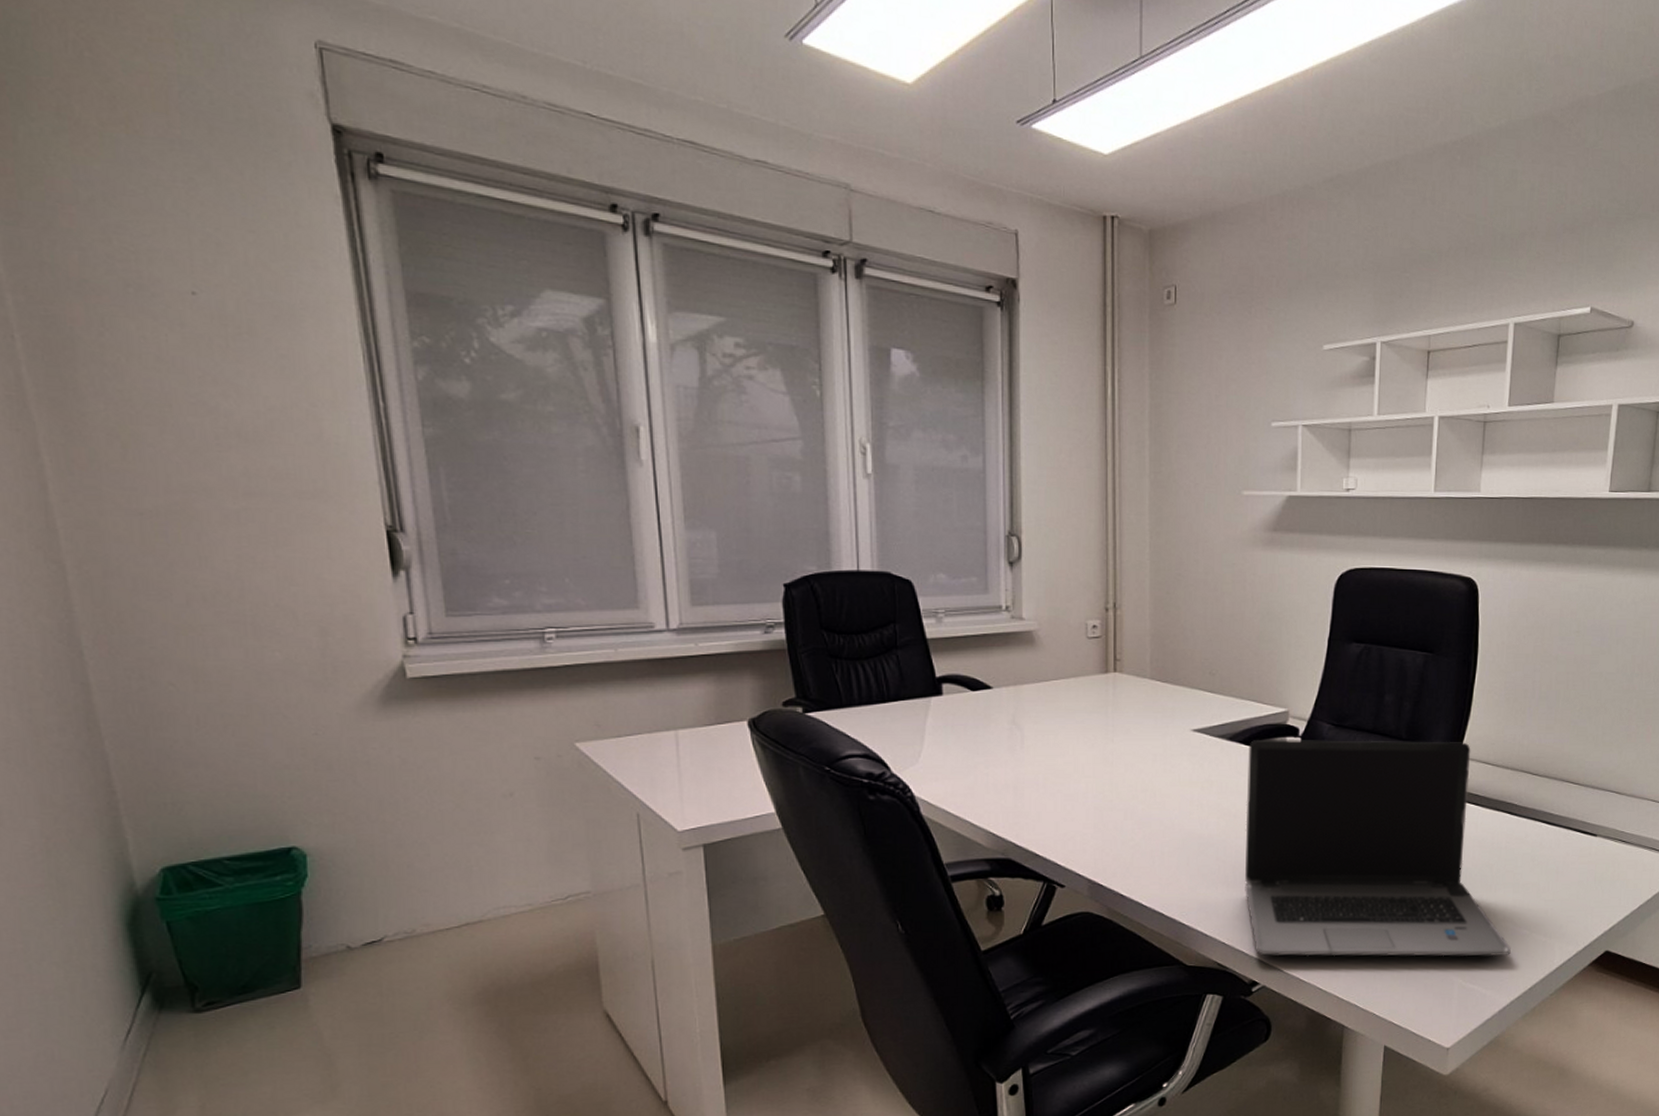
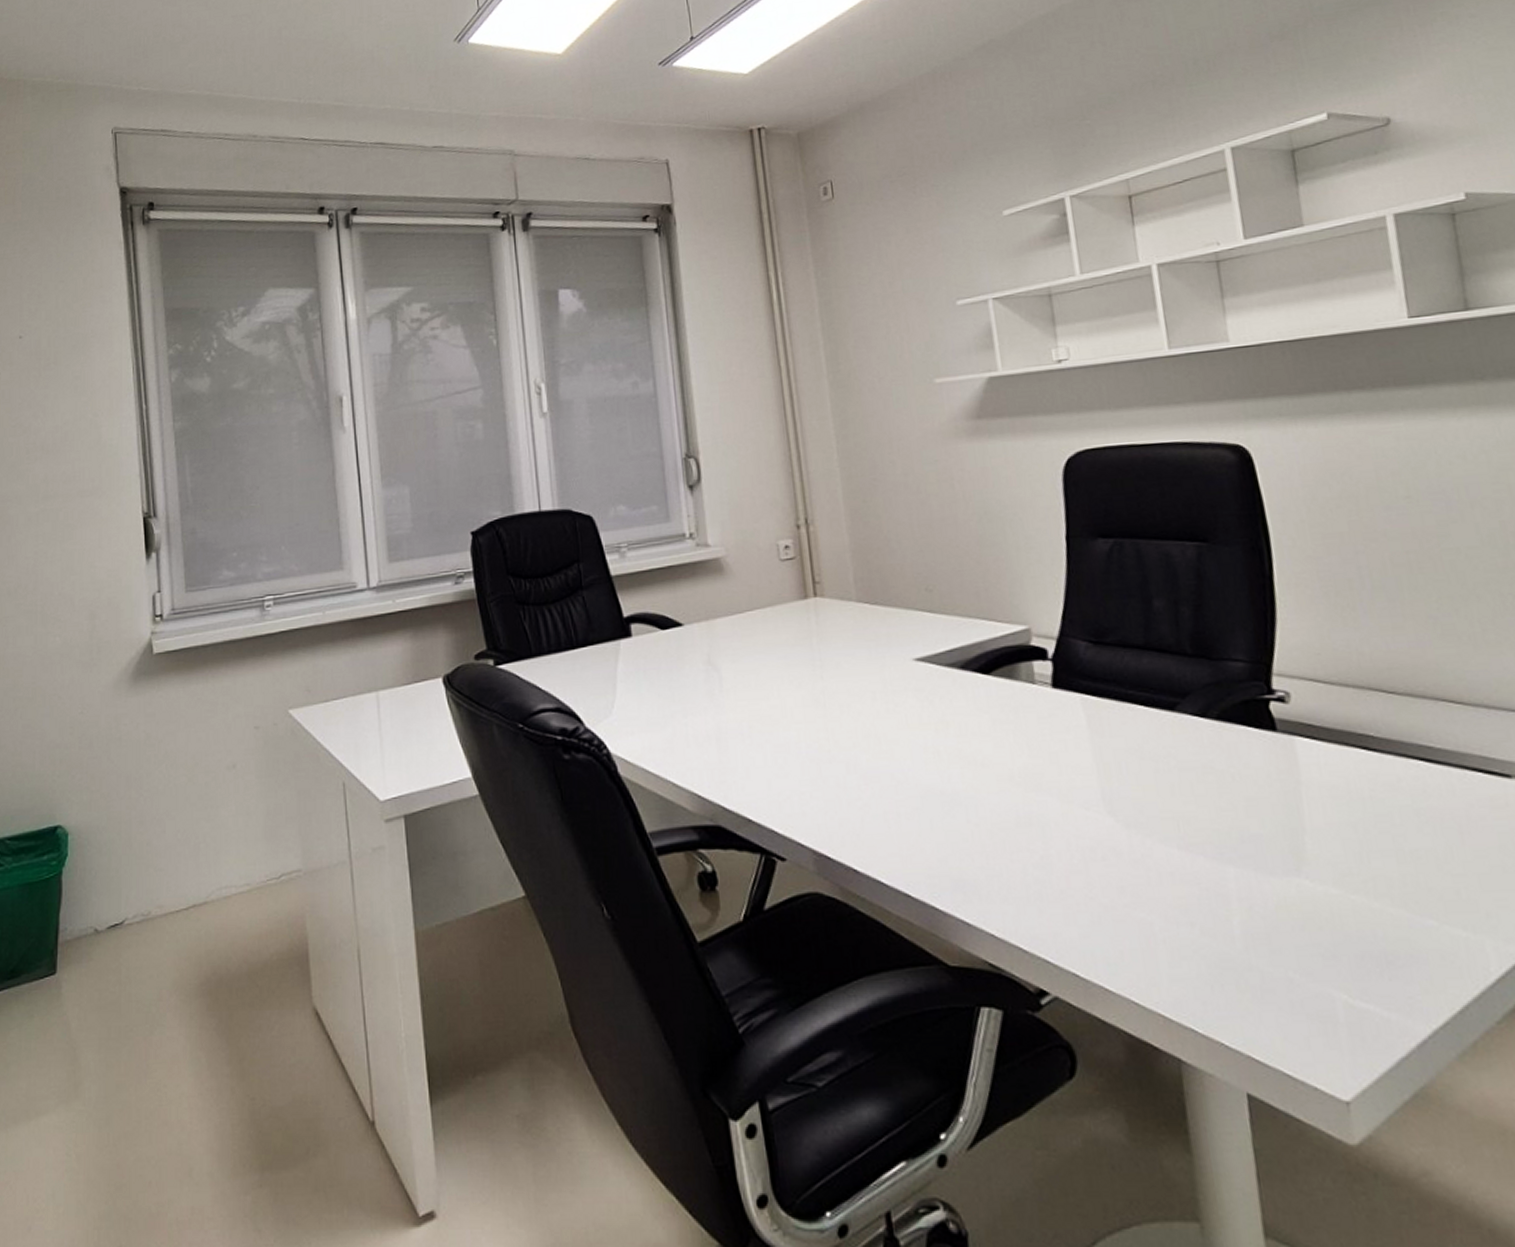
laptop computer: present [1245,739,1511,957] -> none [986,654,1415,960]

